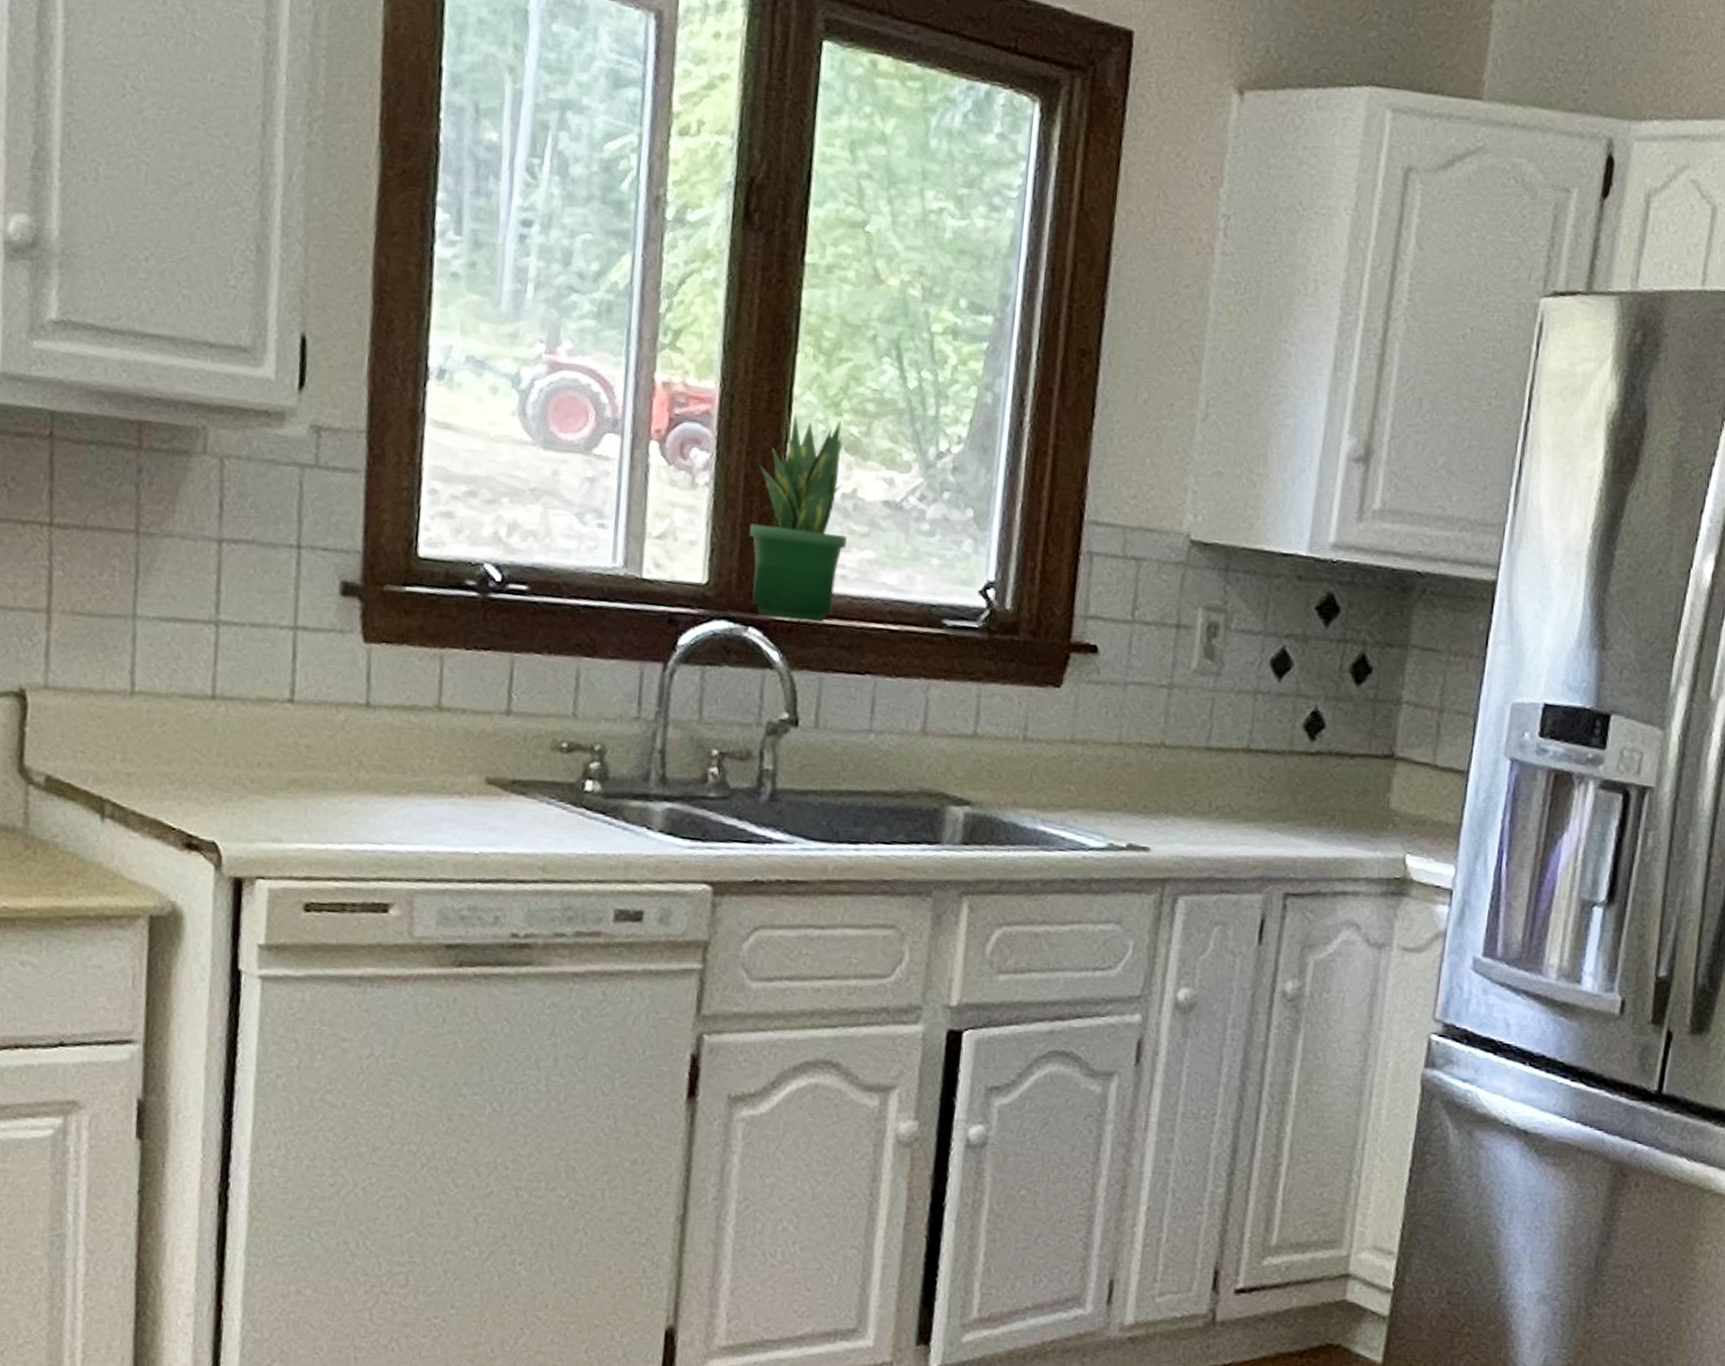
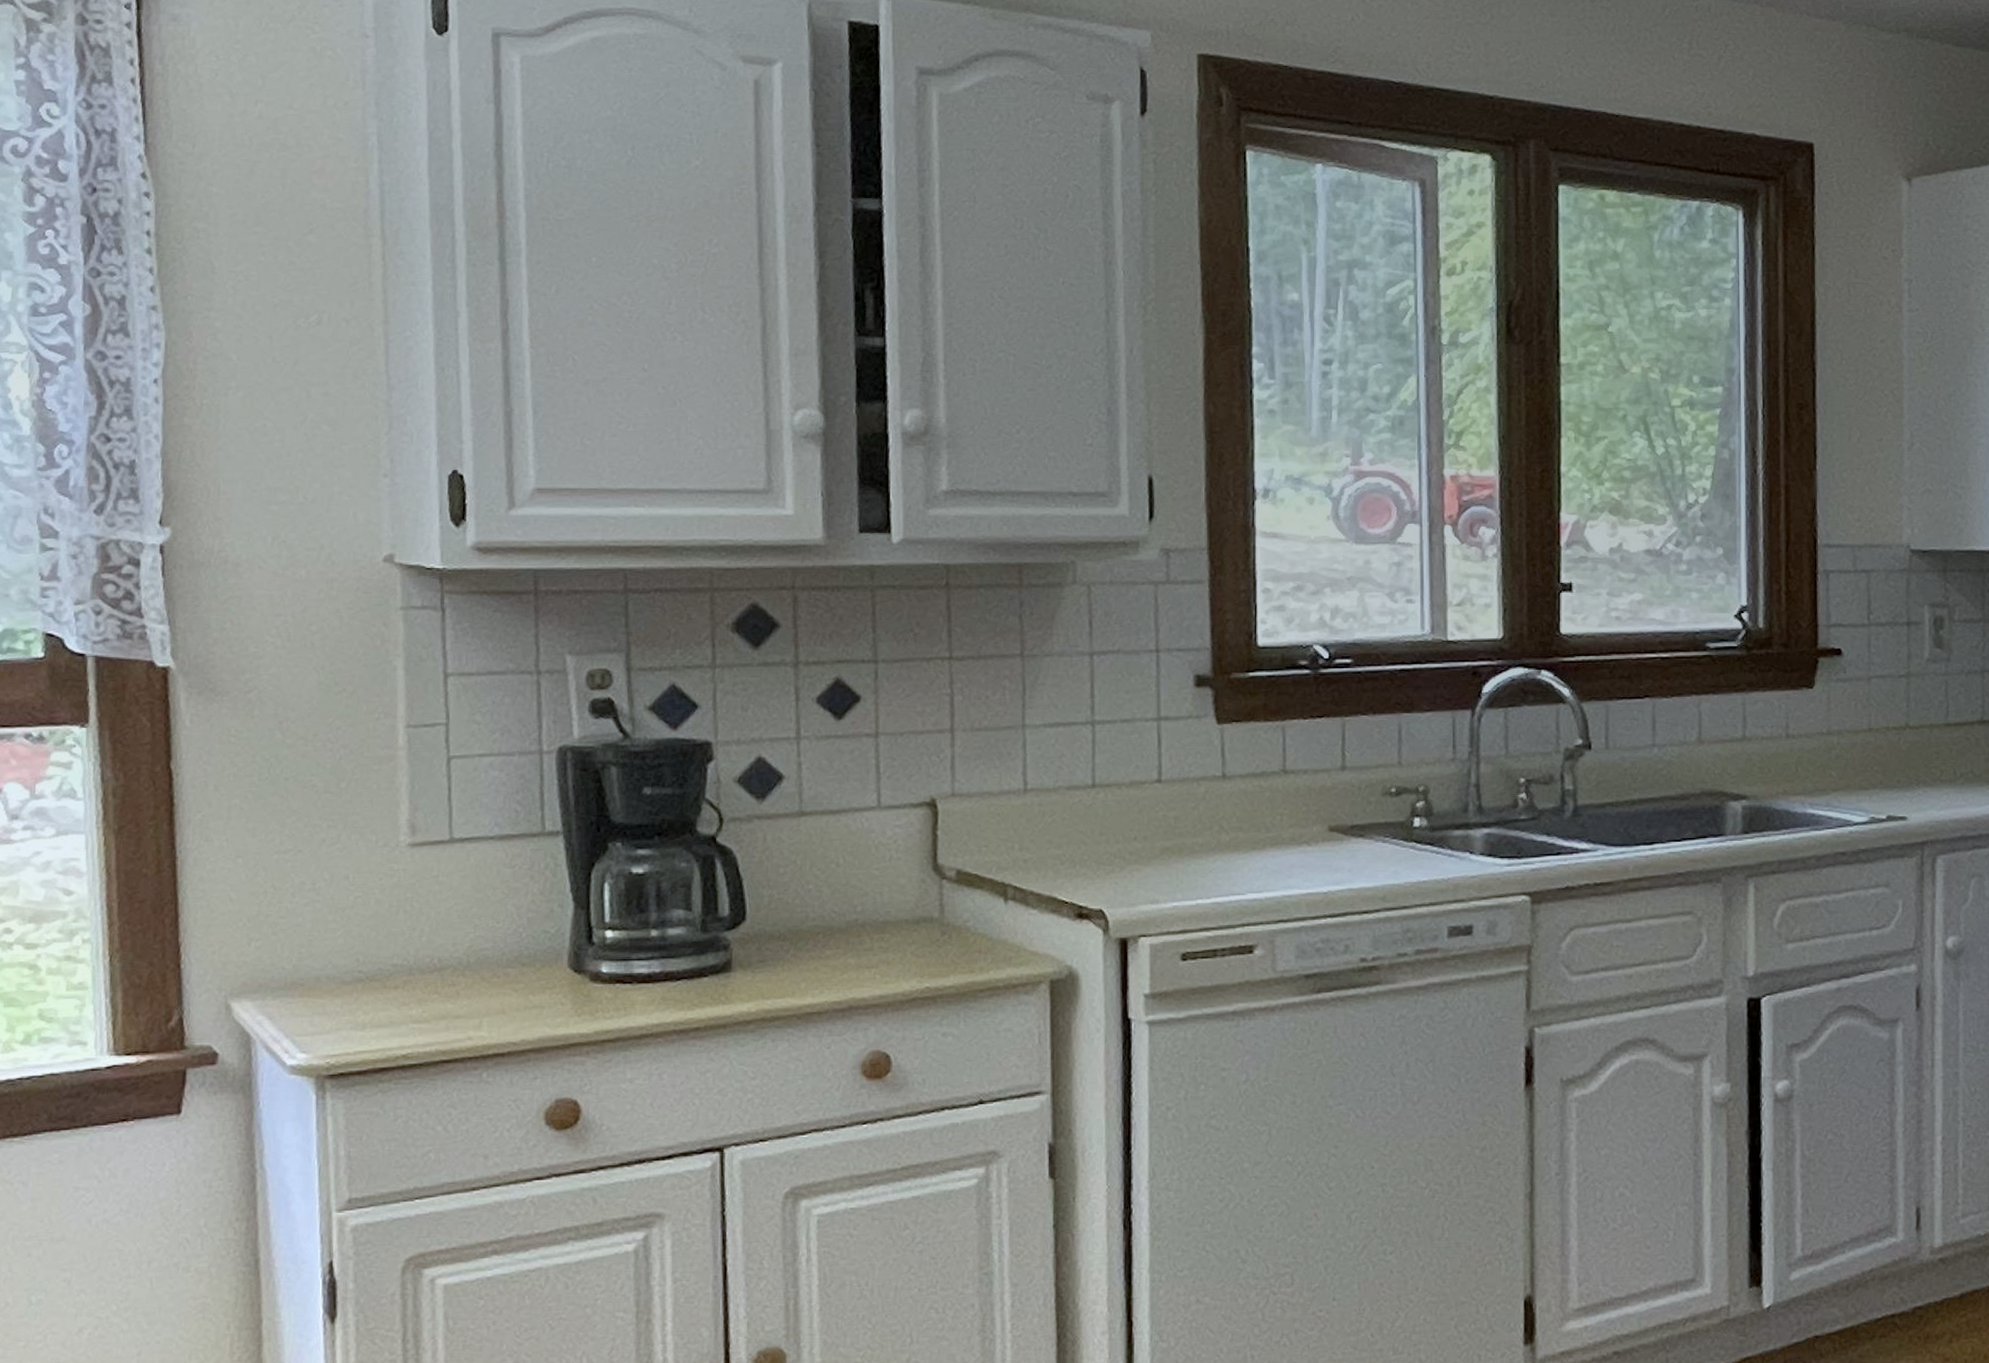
planter: present [749,412,847,623] -> none [1534,487,1618,661]

